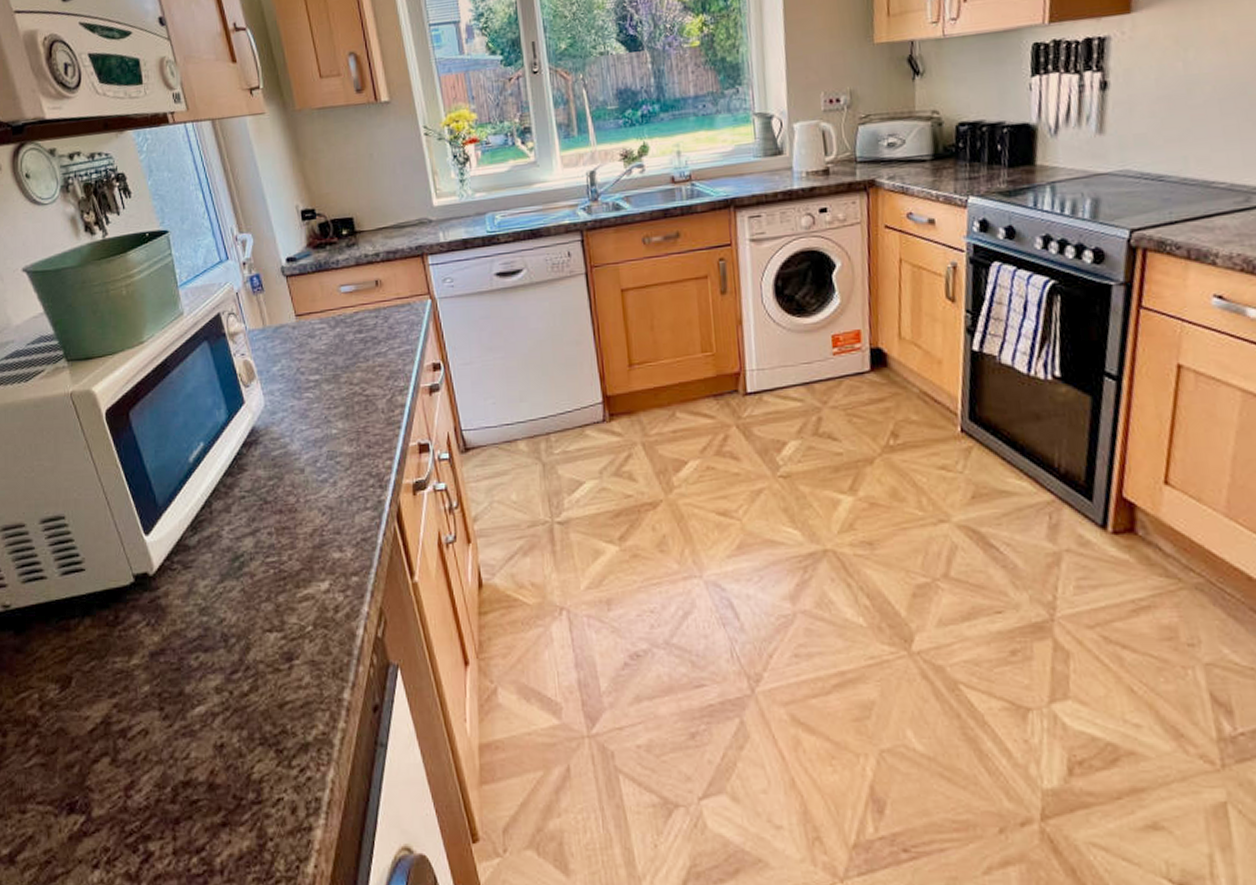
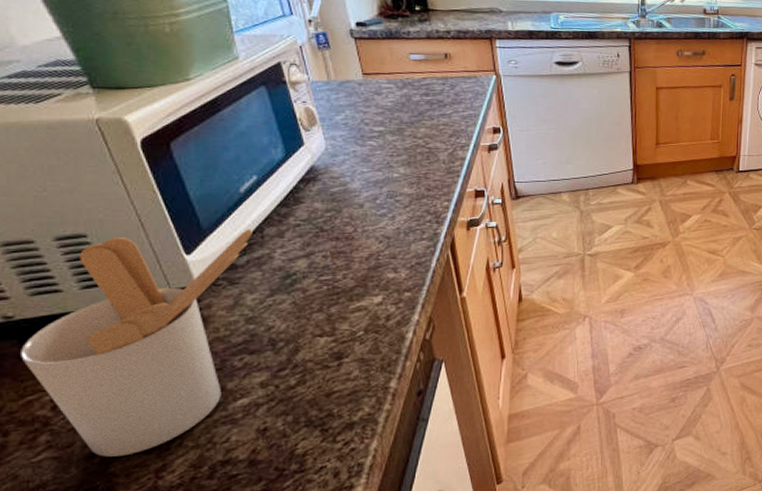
utensil holder: none [15,503,202,767] -> present [19,229,252,457]

